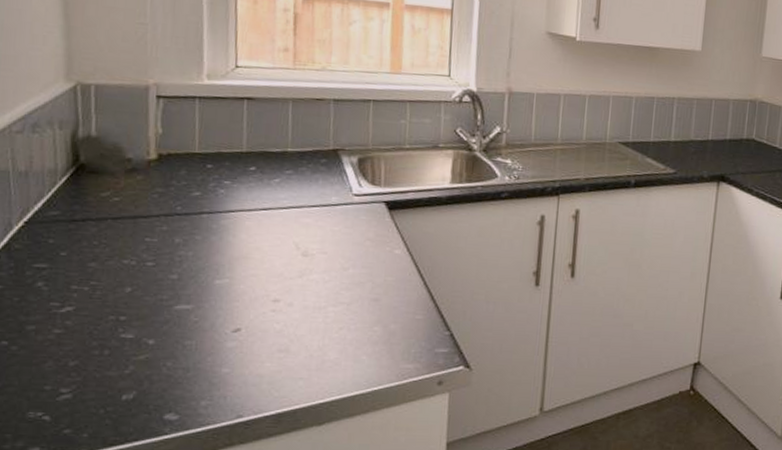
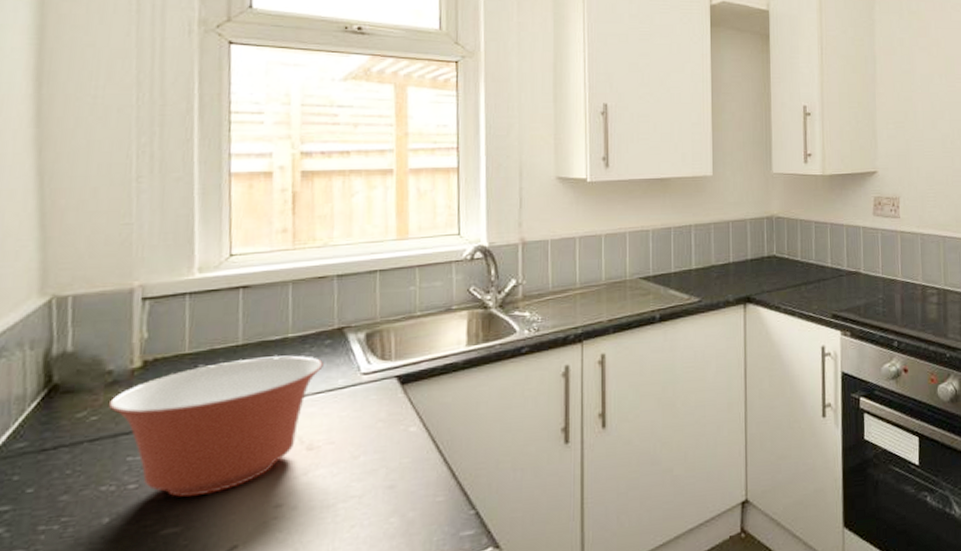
mixing bowl: none [128,165,319,281] -> present [108,355,323,497]

